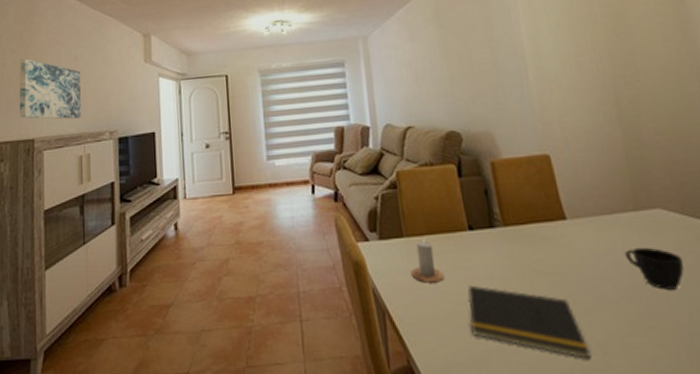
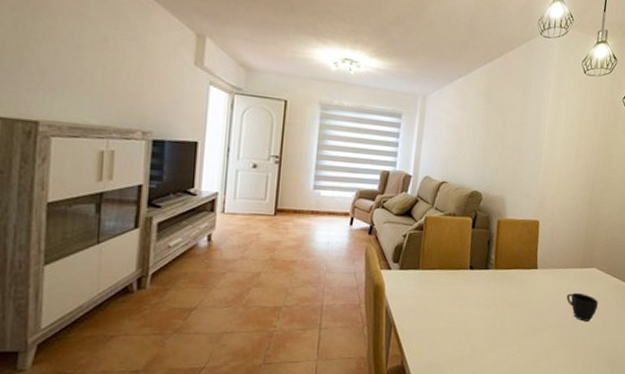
wall art: present [19,58,81,119] -> none [18,20,111,110]
candle: present [411,239,444,283] -> none [419,272,443,306]
notepad: present [467,285,592,359] -> none [453,309,528,364]

